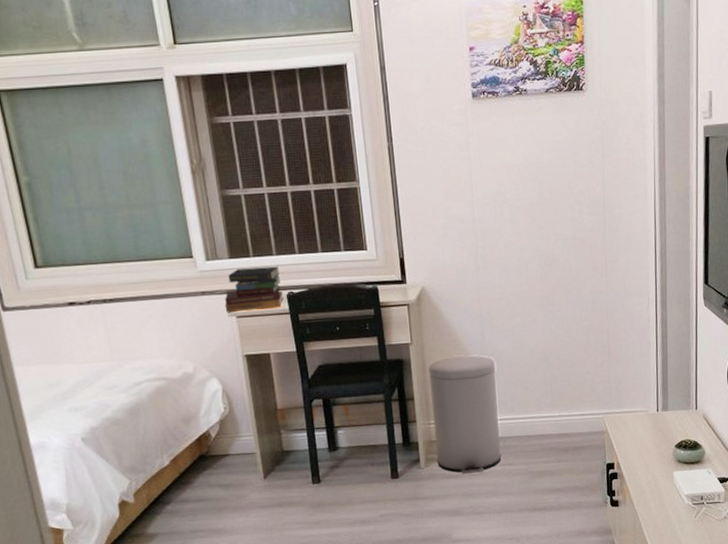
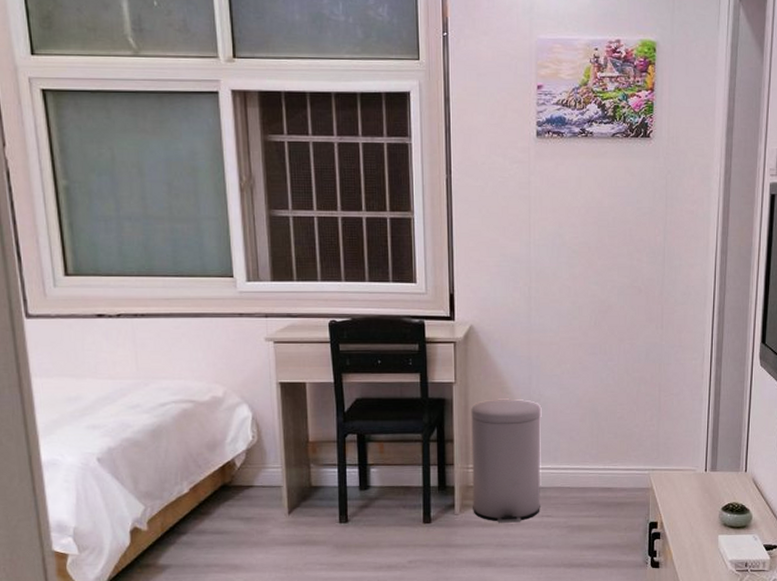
books: present [224,266,284,313] -> none [262,292,325,338]

